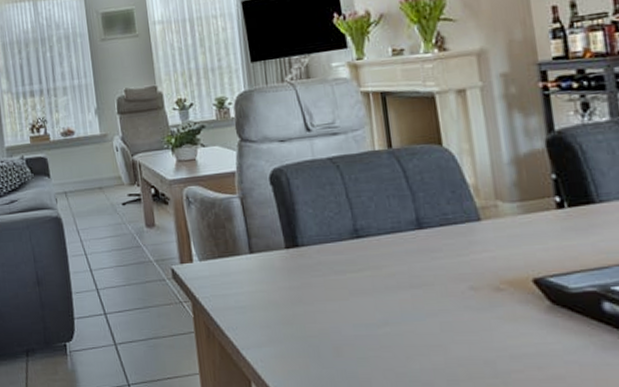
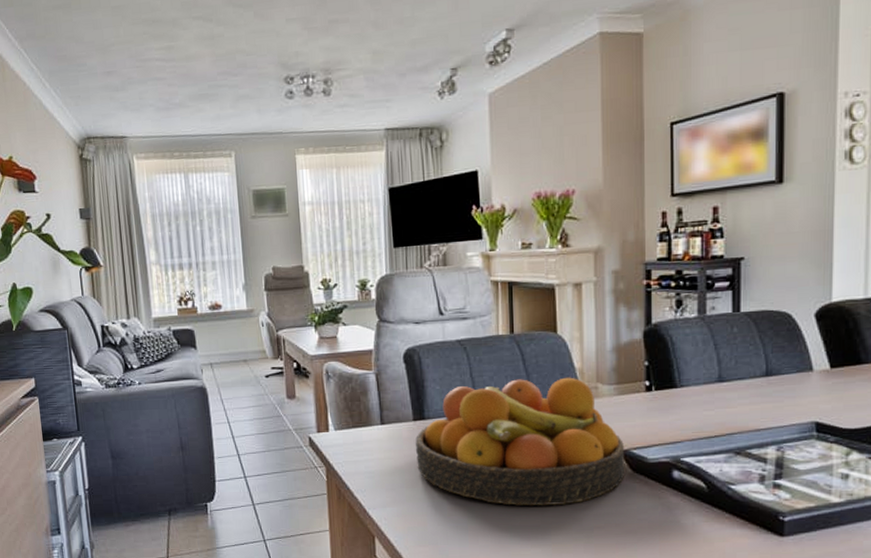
fruit bowl: none [289,194,542,346] -> present [416,377,625,506]

